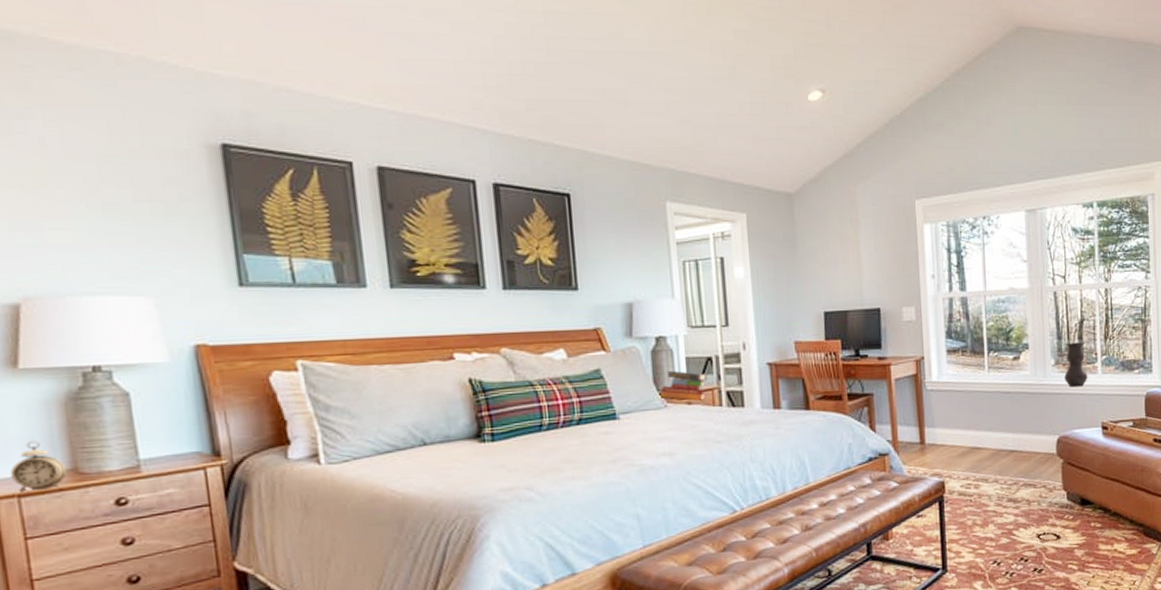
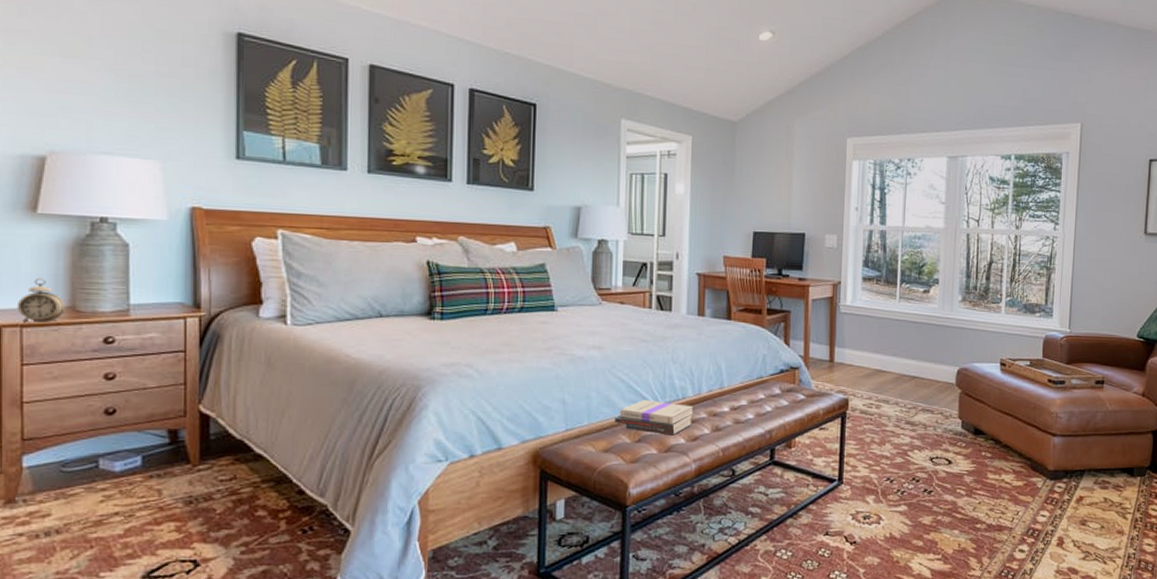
books: present [660,371,706,401] -> none [597,272,640,301]
books: none [695,505,780,541] -> present [615,400,694,436]
vase: present [1064,342,1088,388] -> none [970,282,992,324]

